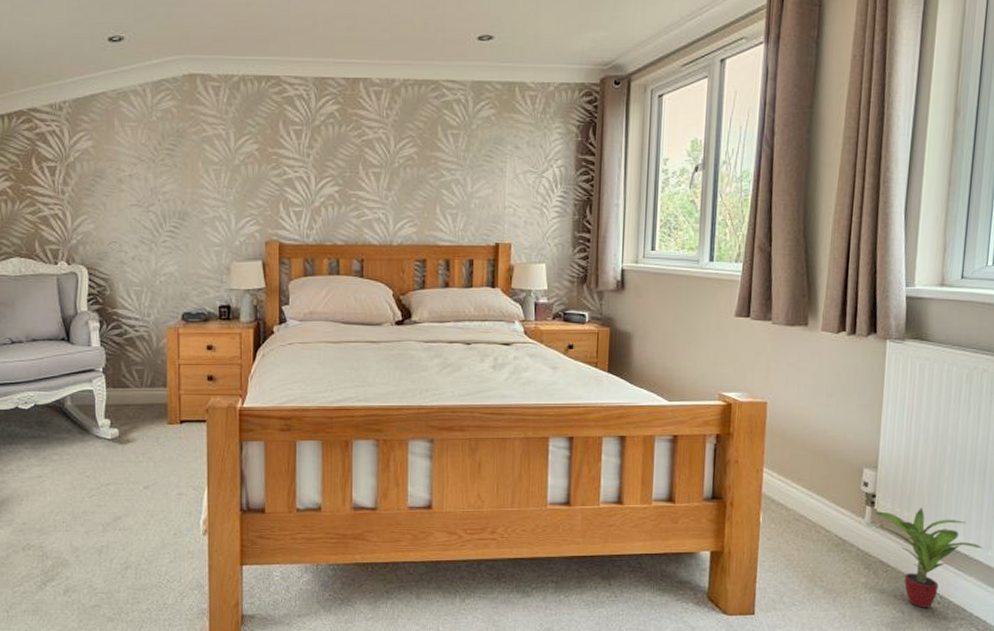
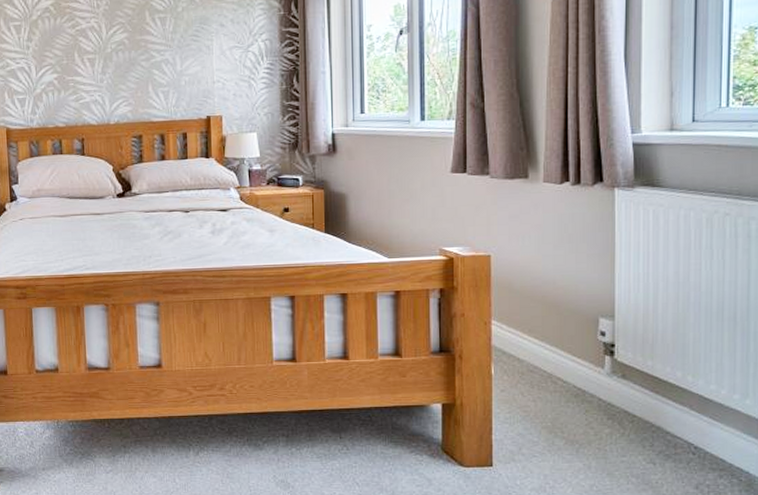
potted plant: present [875,508,984,608] -> none [615,356,740,459]

